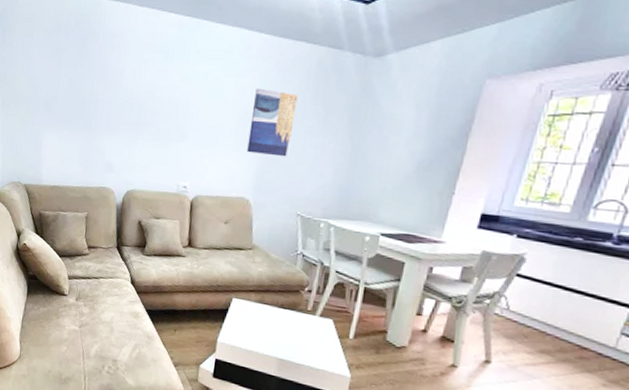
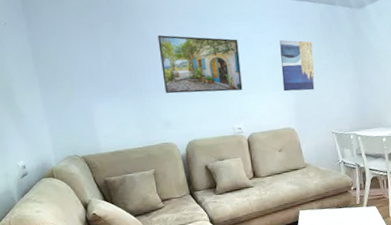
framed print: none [114,66,205,144] -> present [158,35,243,94]

